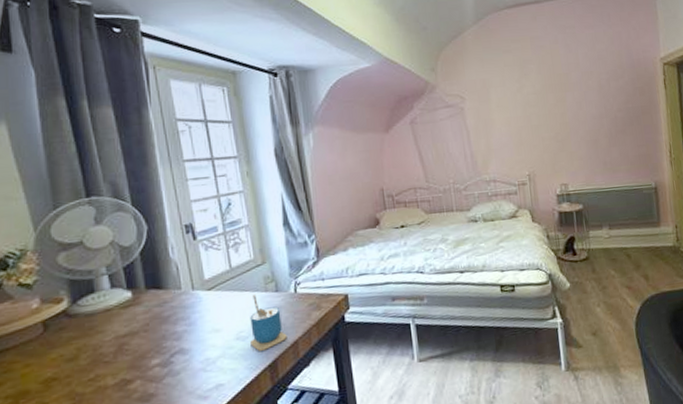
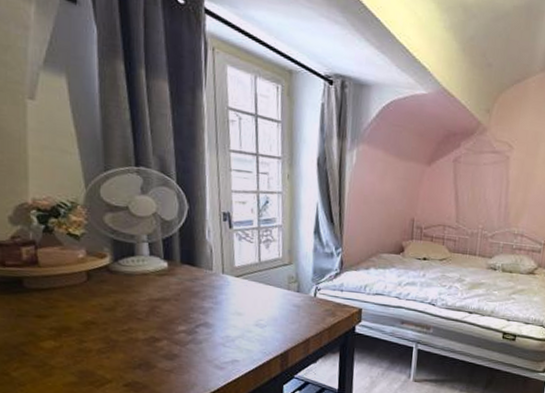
cup: present [250,295,287,351] -> none [267,290,301,341]

